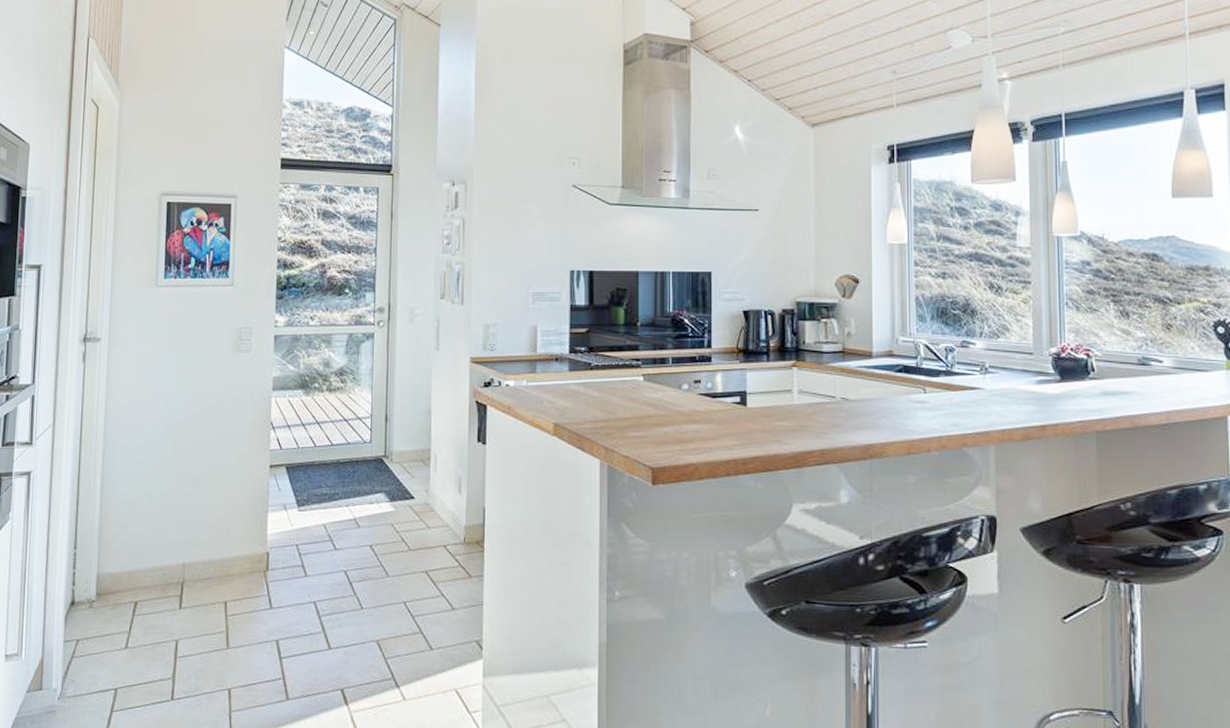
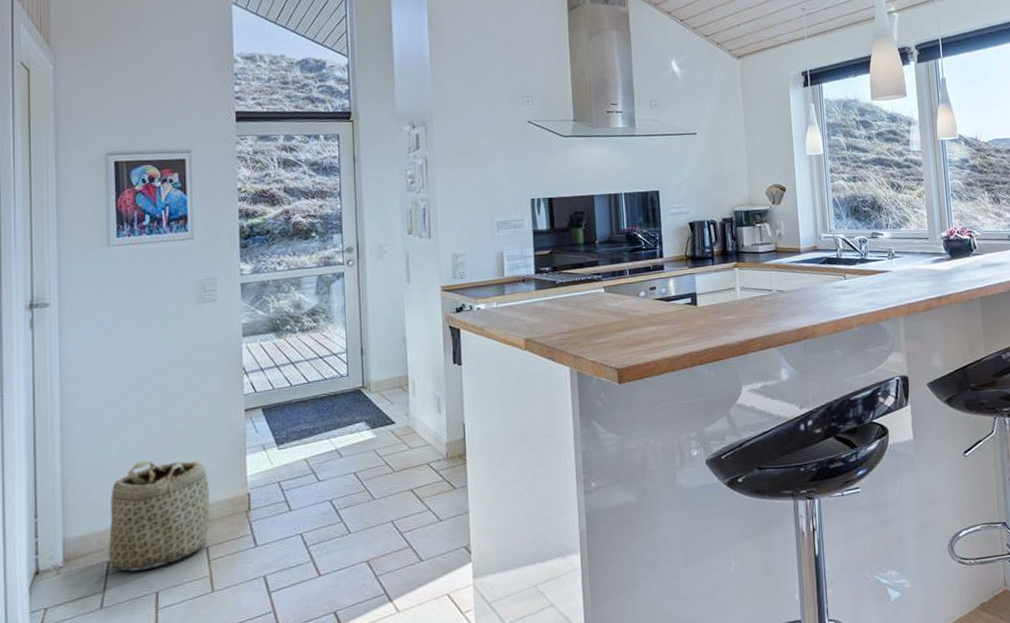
basket: none [136,506,232,616] -> present [108,461,210,571]

